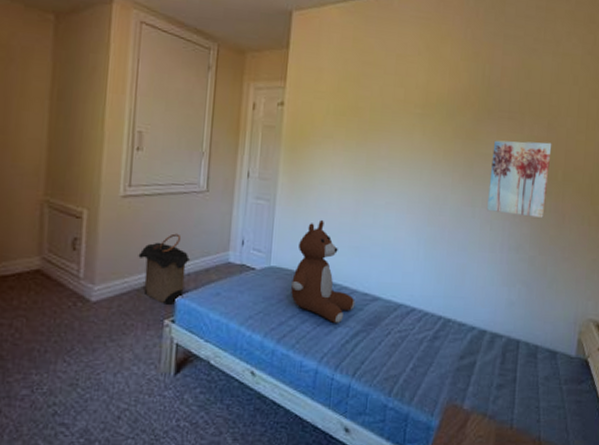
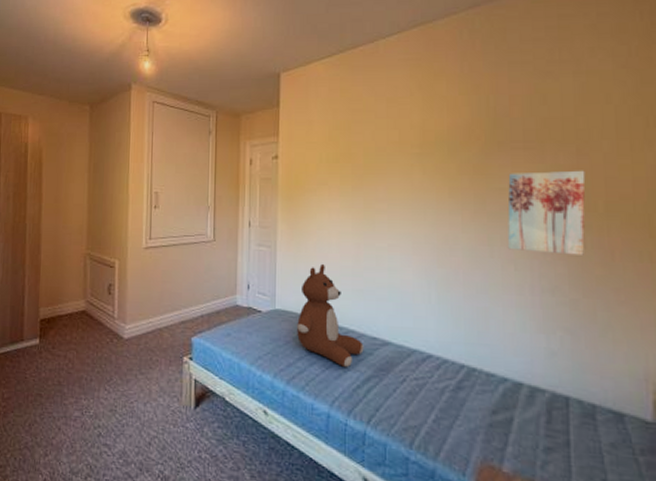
laundry hamper: present [138,233,191,305] -> none [159,279,203,343]

